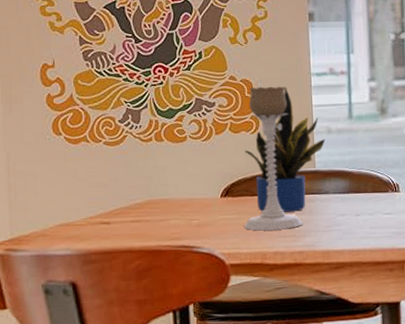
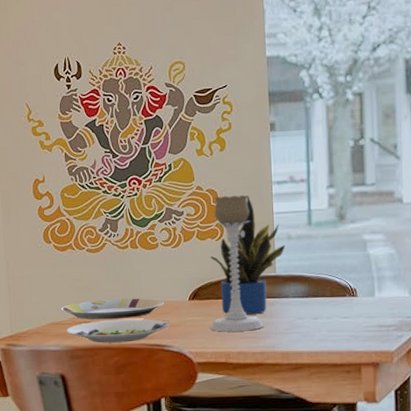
plate: none [73,195,193,220] -> present [61,298,164,320]
salad plate: none [79,218,198,246] -> present [66,319,169,343]

